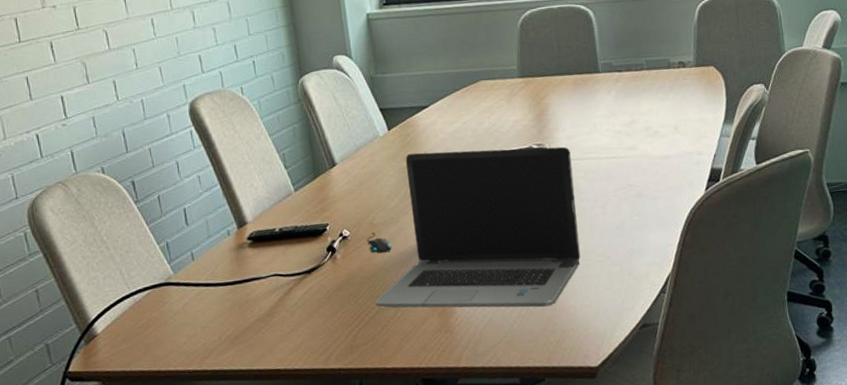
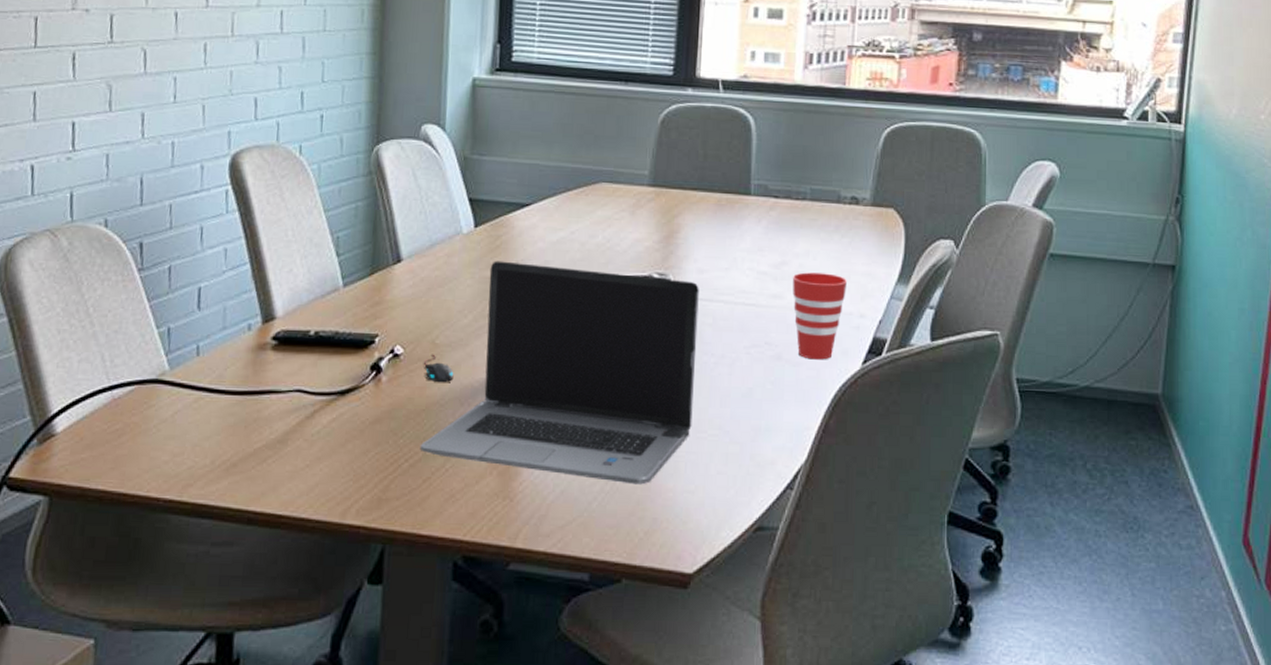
cup: none [641,124,685,193] -> present [792,272,848,360]

